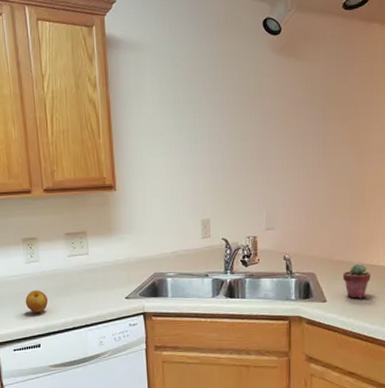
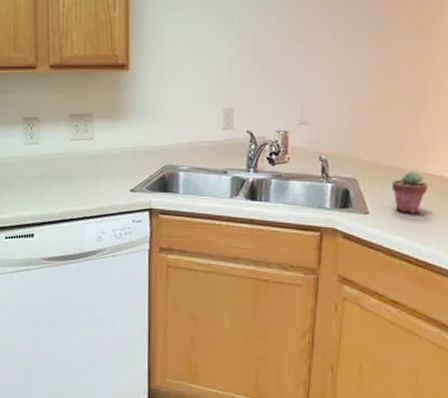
apple: present [25,290,49,313] -> none [21,175,46,200]

